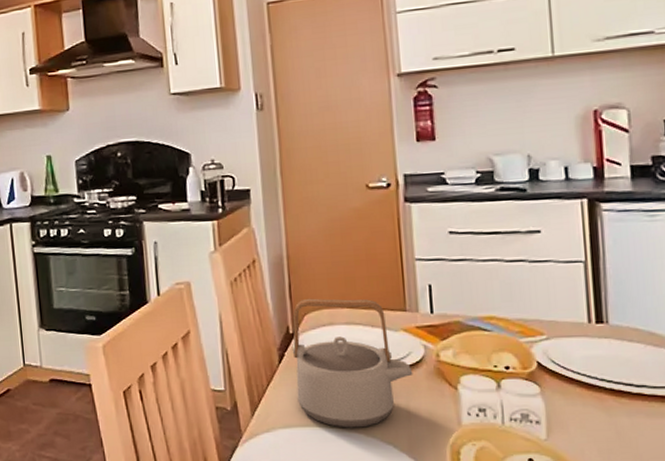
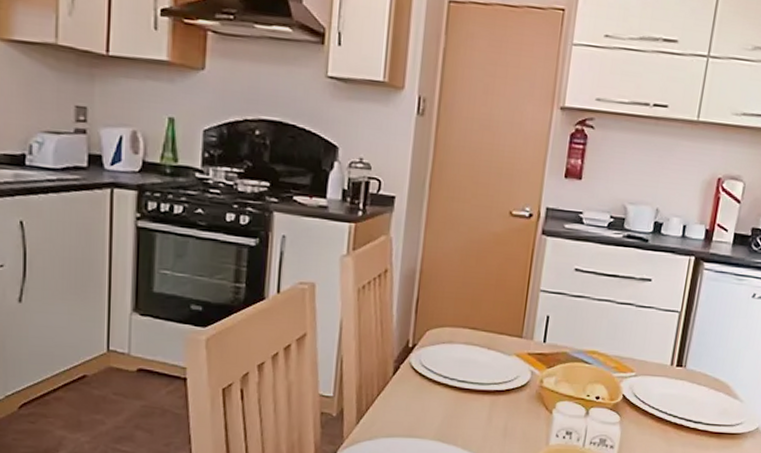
teapot: present [292,298,413,428] -> none [405,315,517,442]

